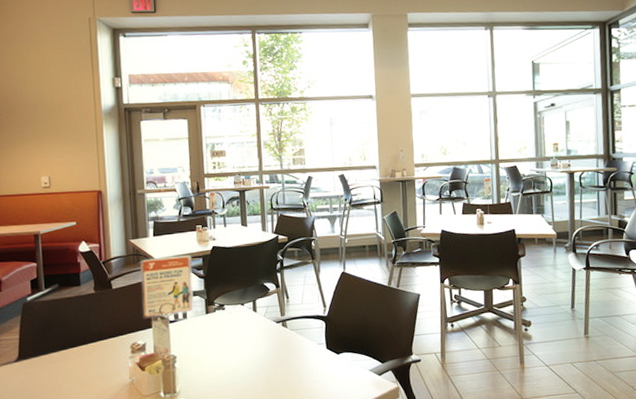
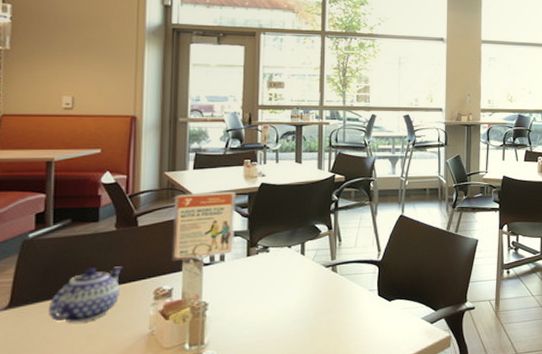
teapot: none [48,324,103,374] -> present [48,266,122,323]

